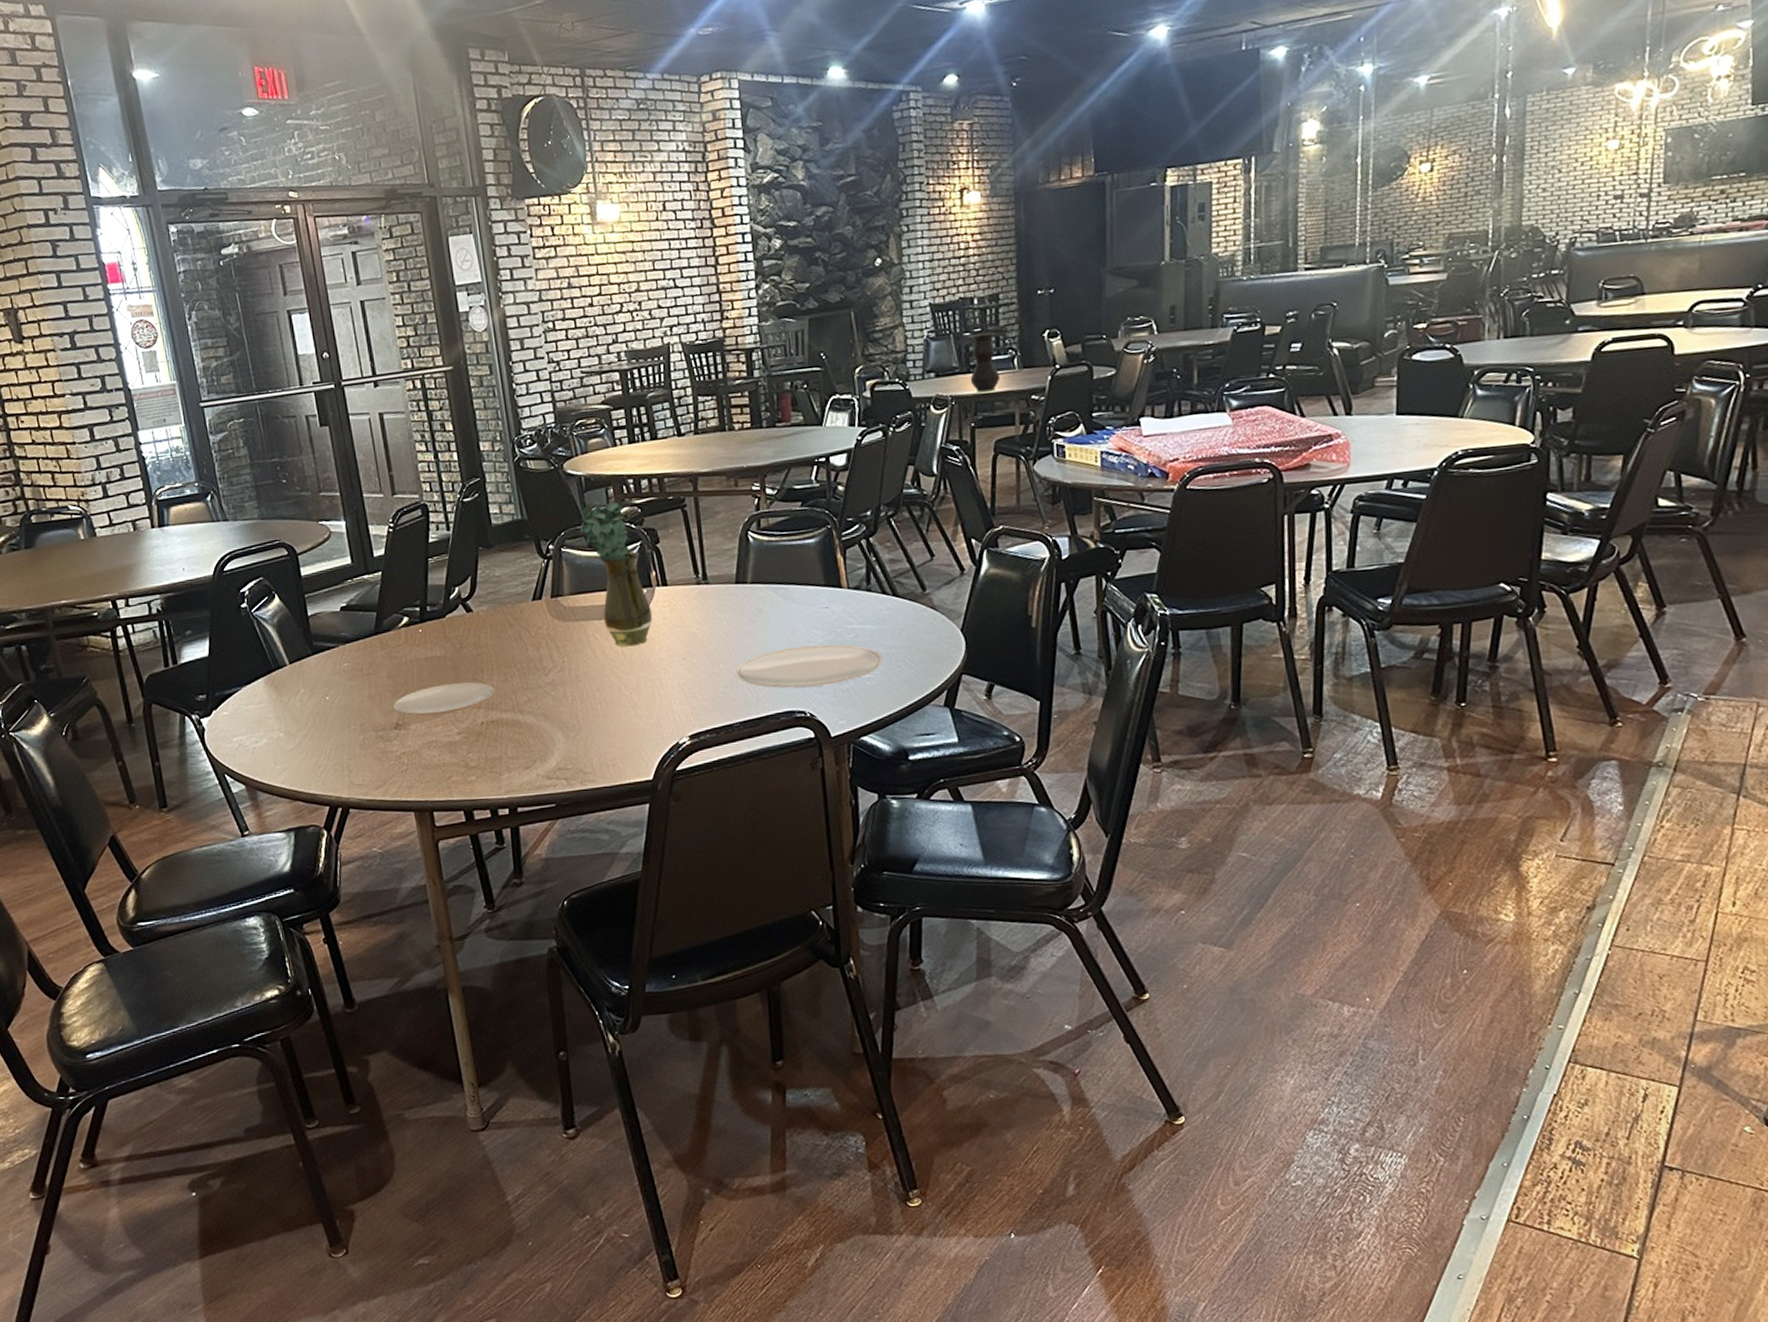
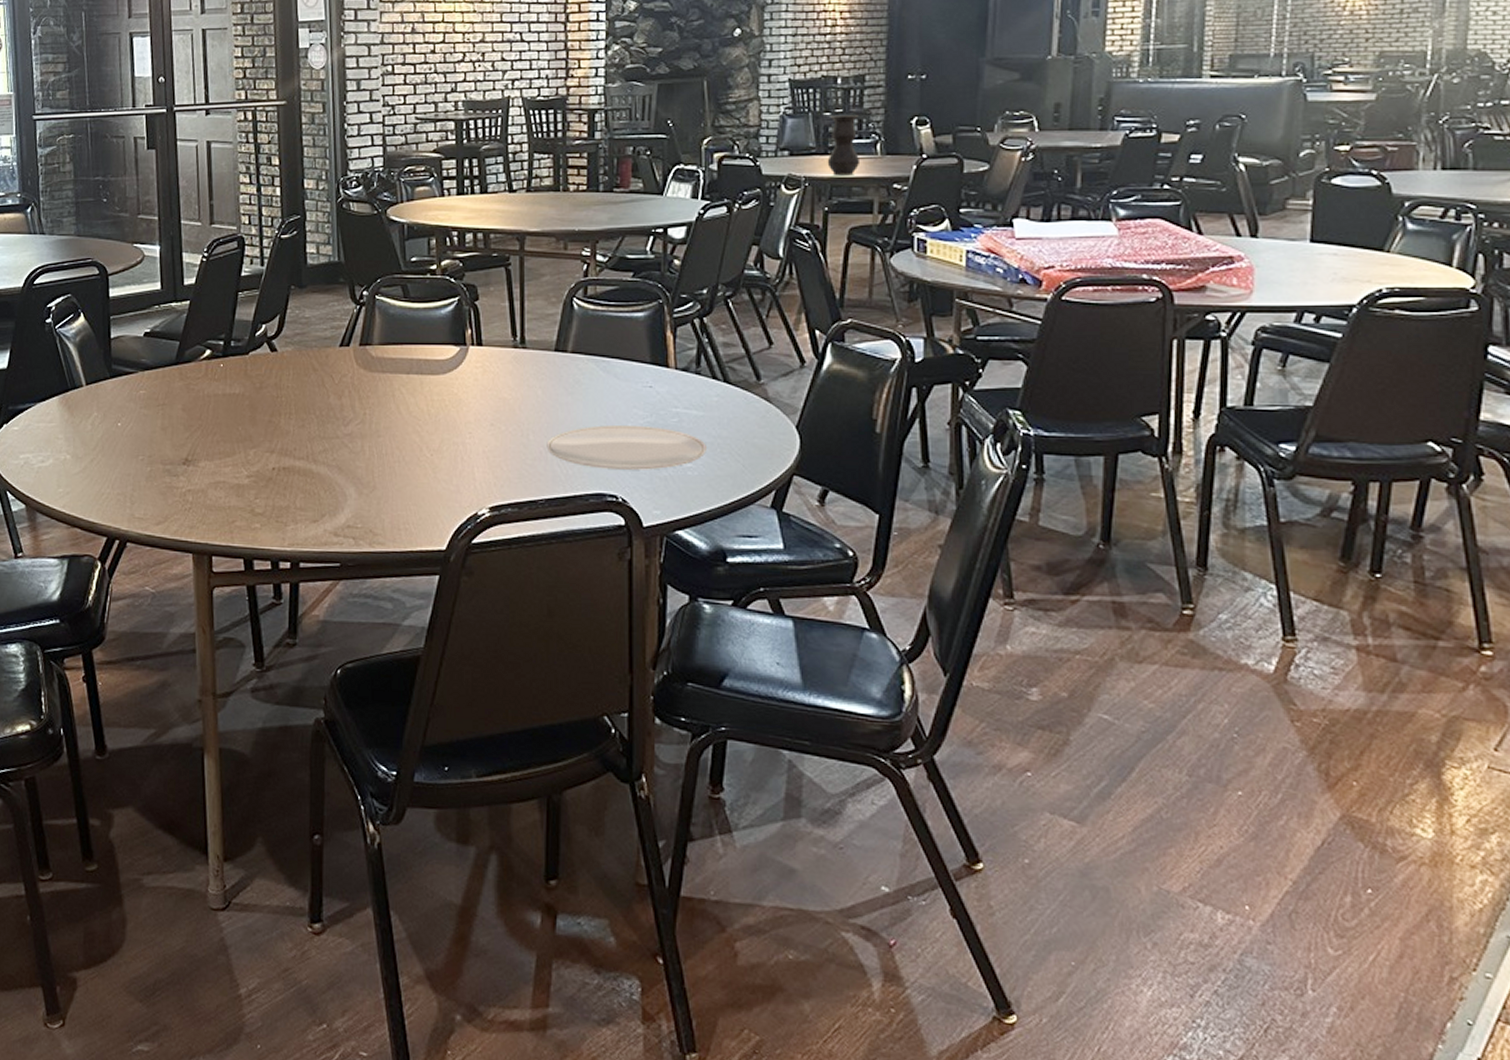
plate: present [393,682,495,716] -> none [185,423,290,455]
vase: present [580,498,653,646] -> none [397,246,464,404]

